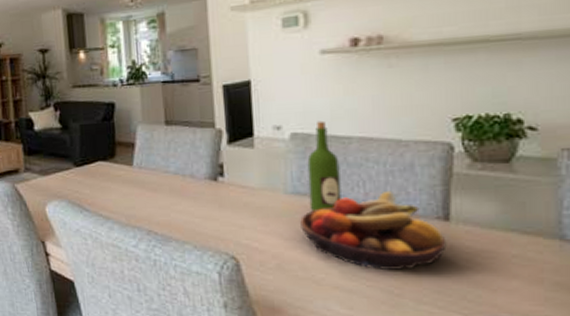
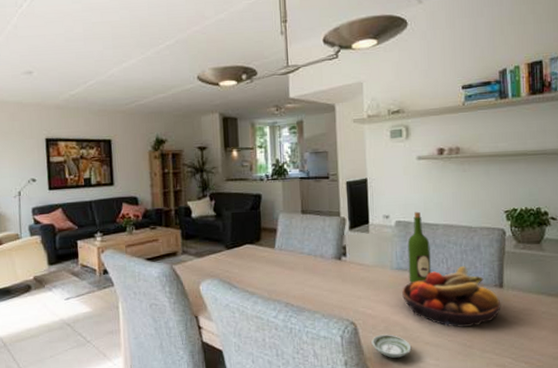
saucer: none [259,273,314,303] -> present [371,334,412,358]

